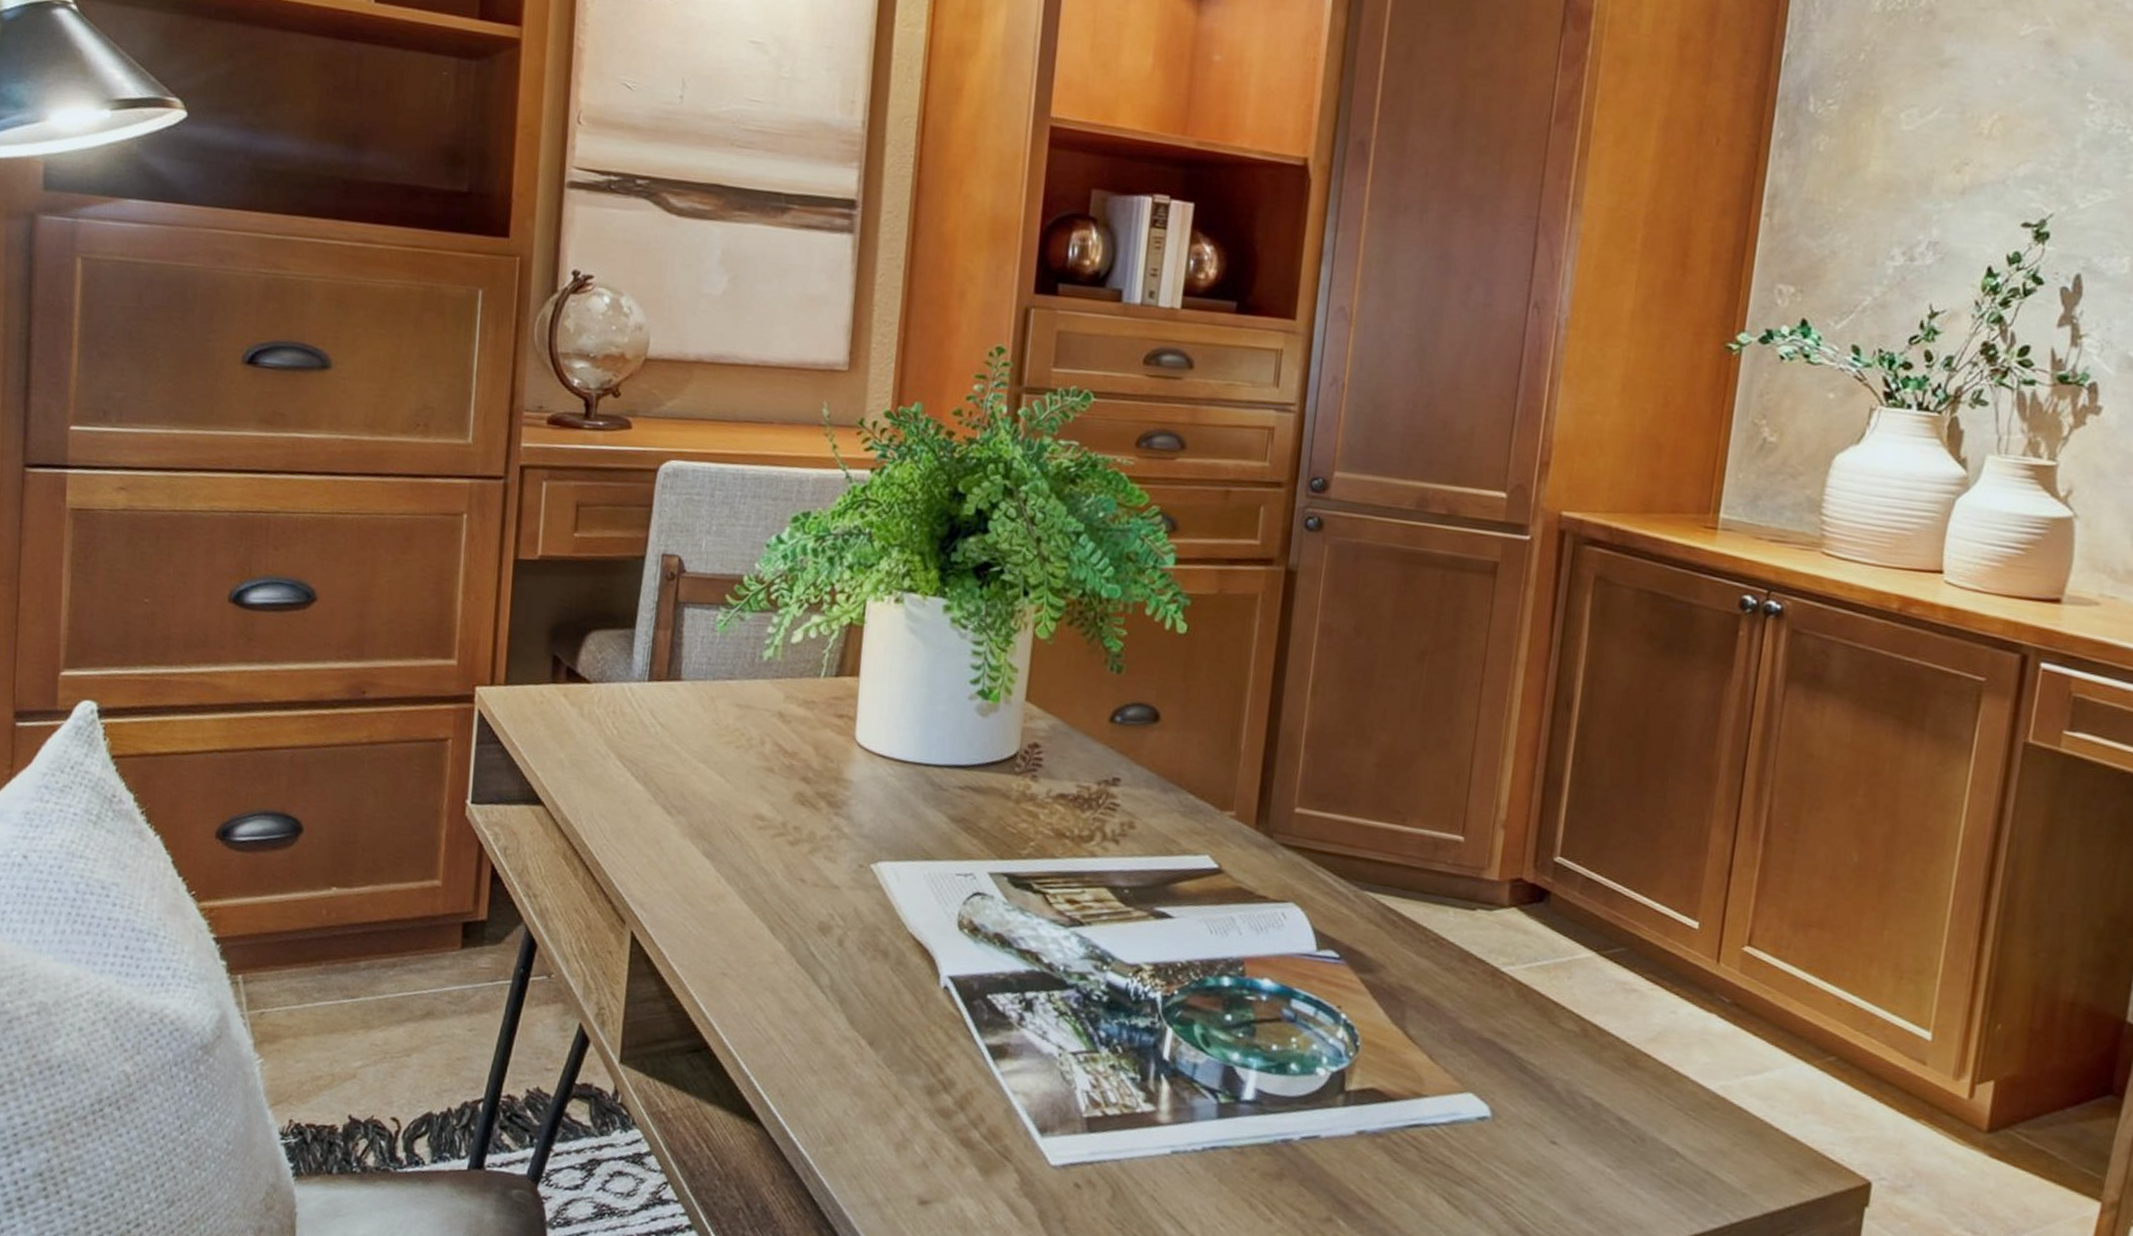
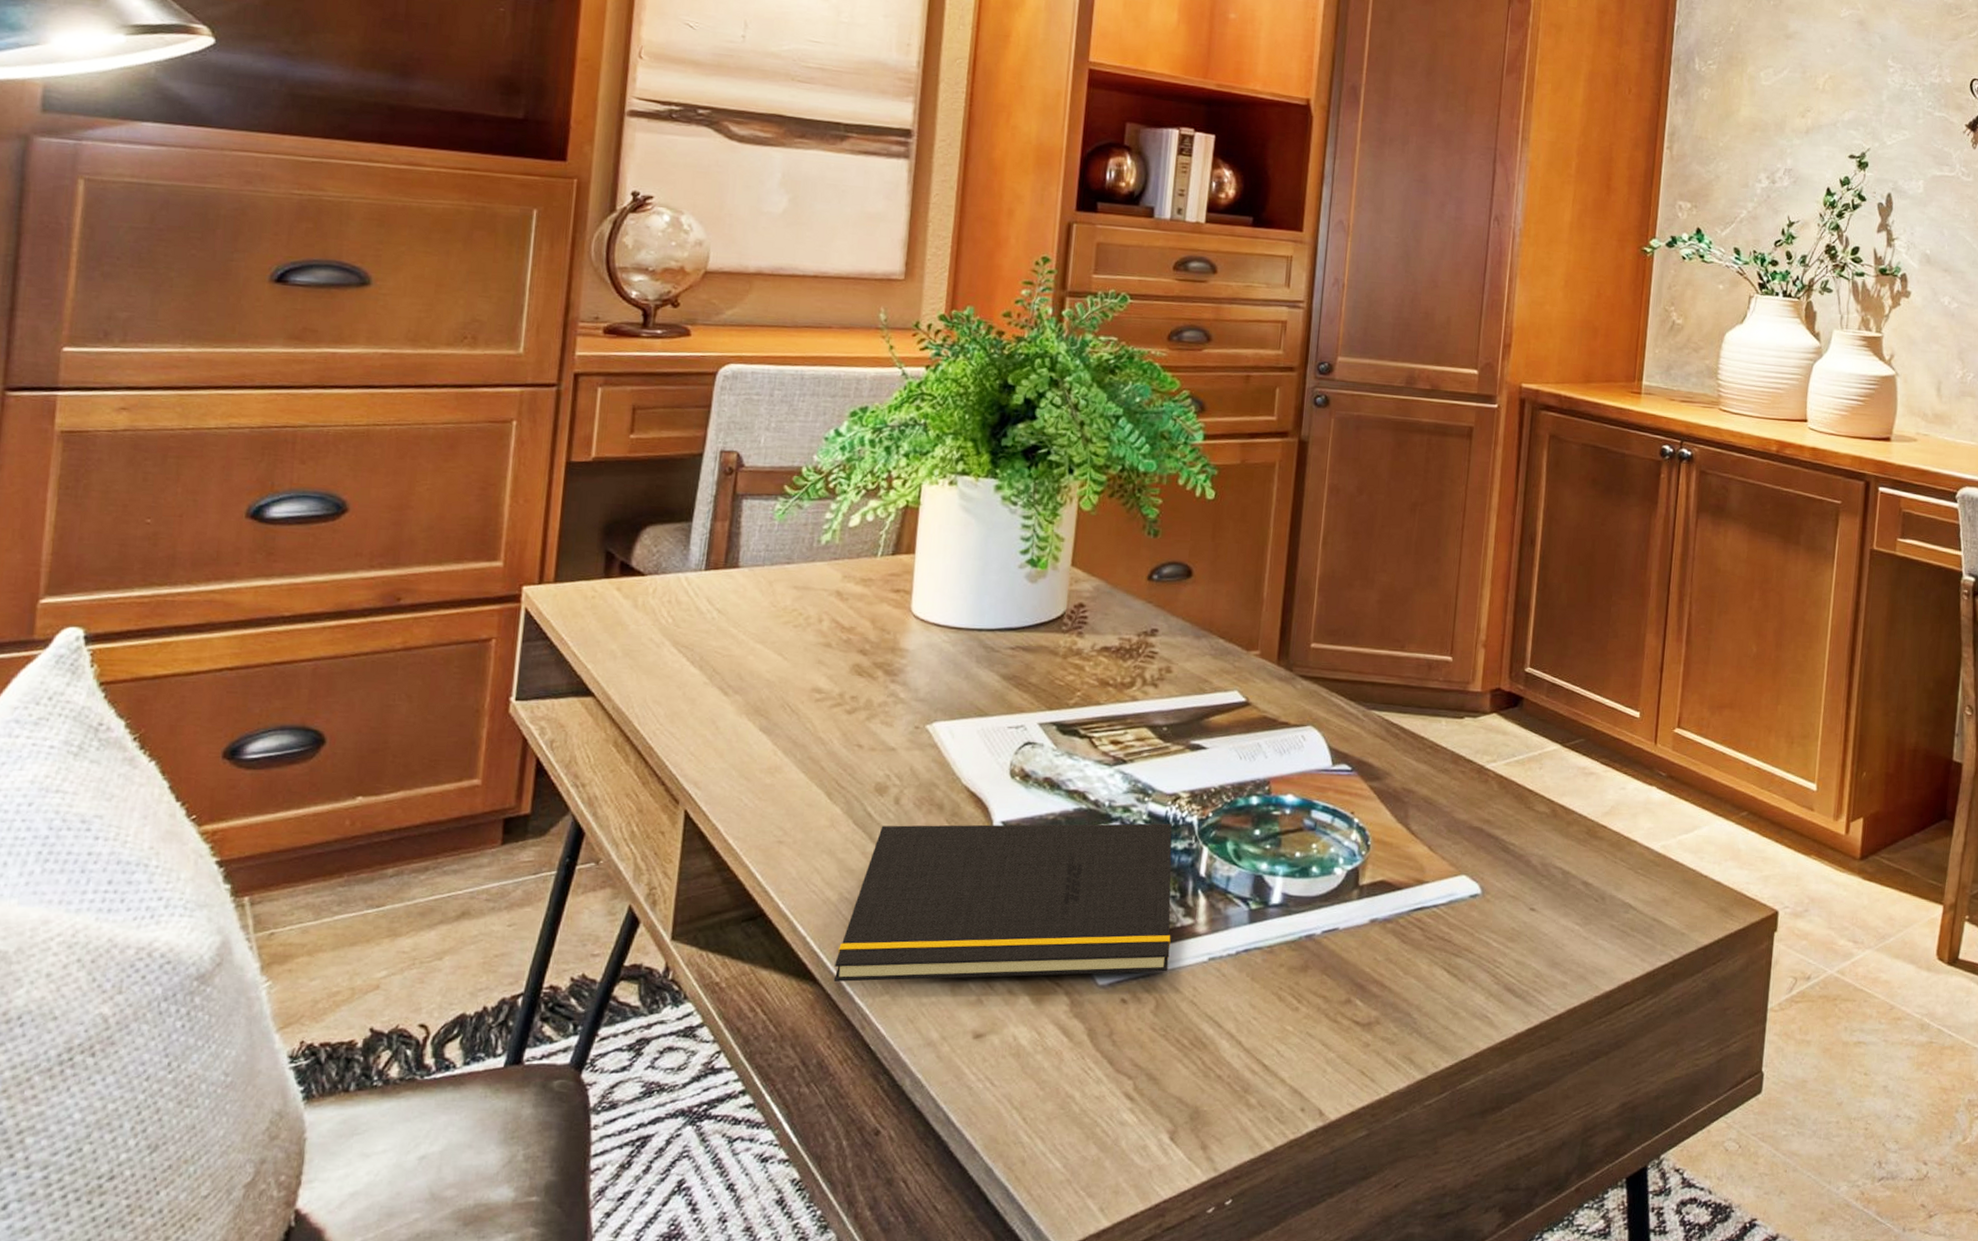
notepad: none [777,968,1133,1160] -> present [833,823,1172,982]

